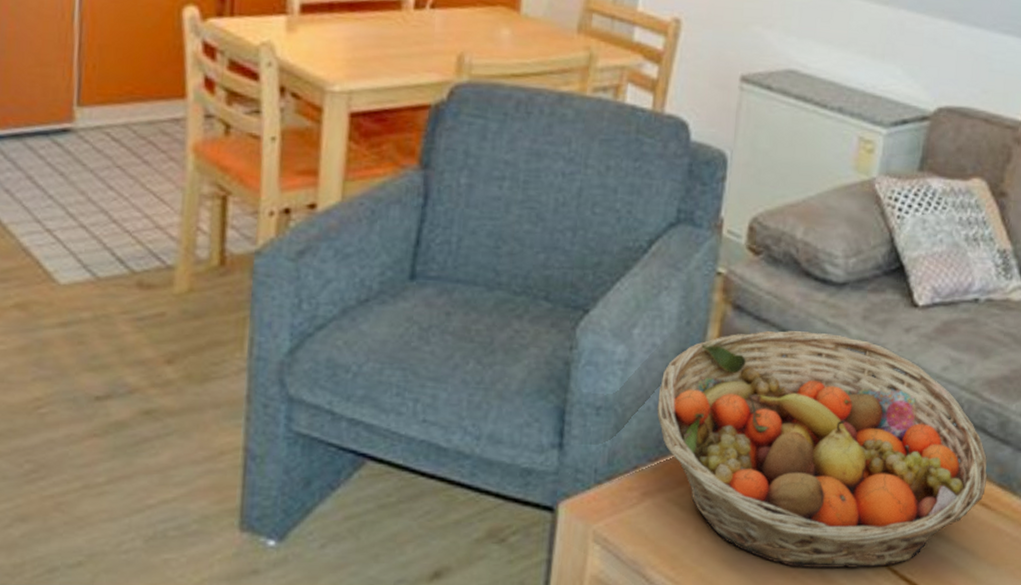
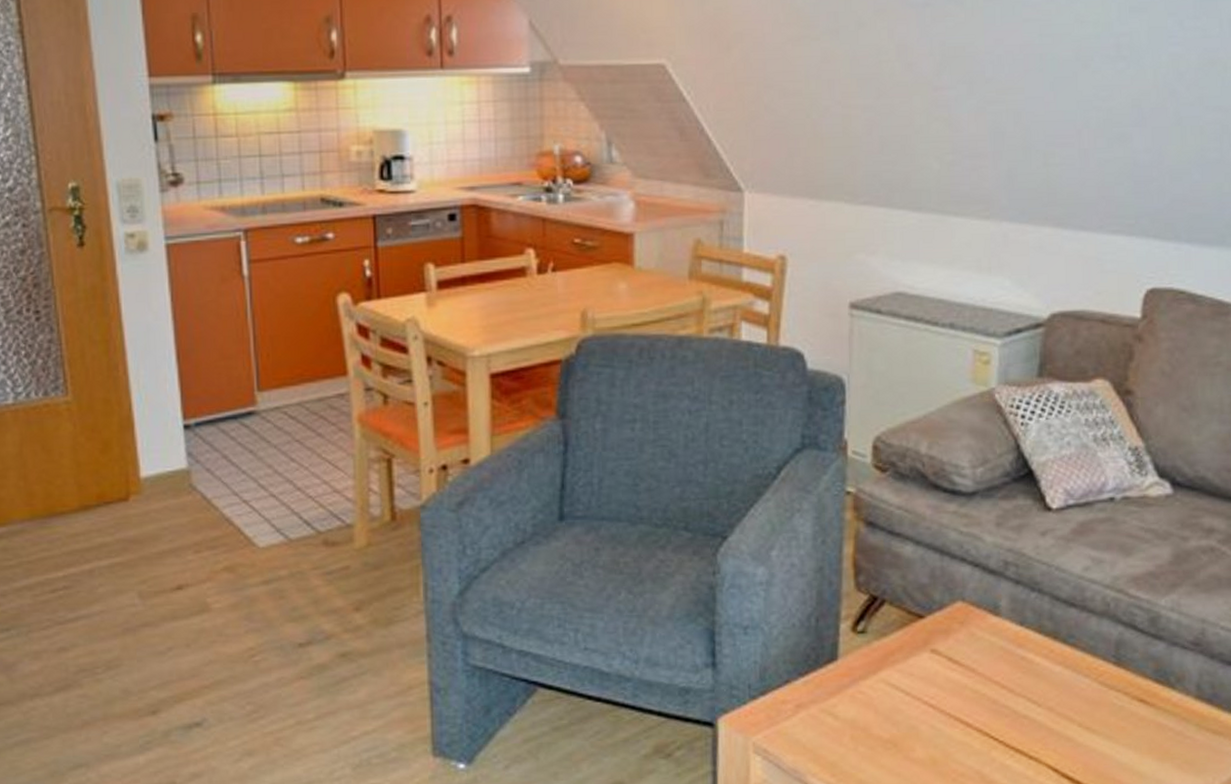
fruit basket: present [657,330,988,568] -> none [801,541,1143,770]

